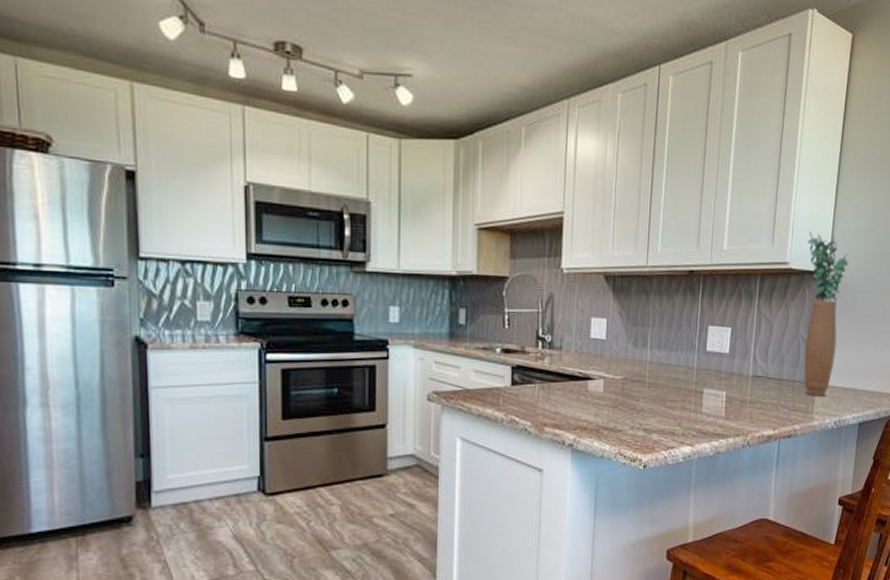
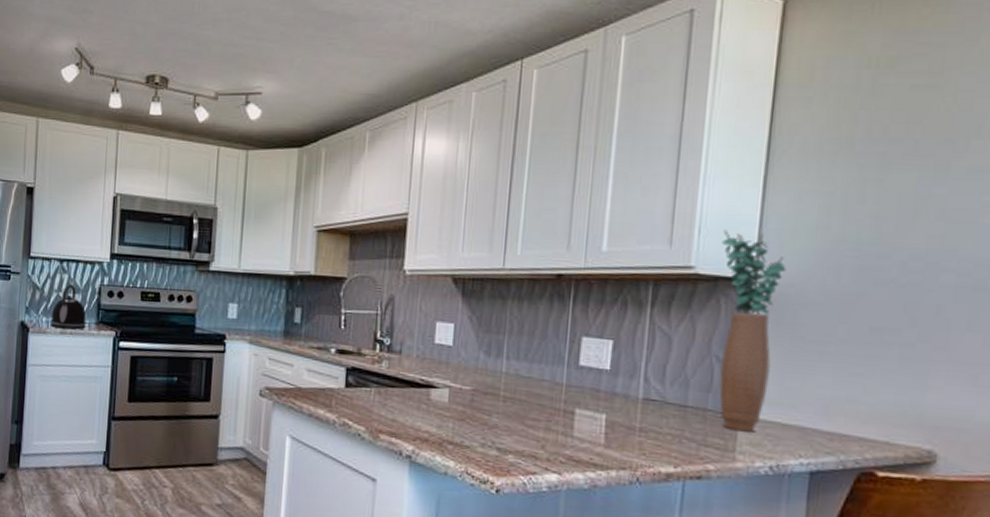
kettle: none [175,289,223,343] -> present [50,284,86,330]

